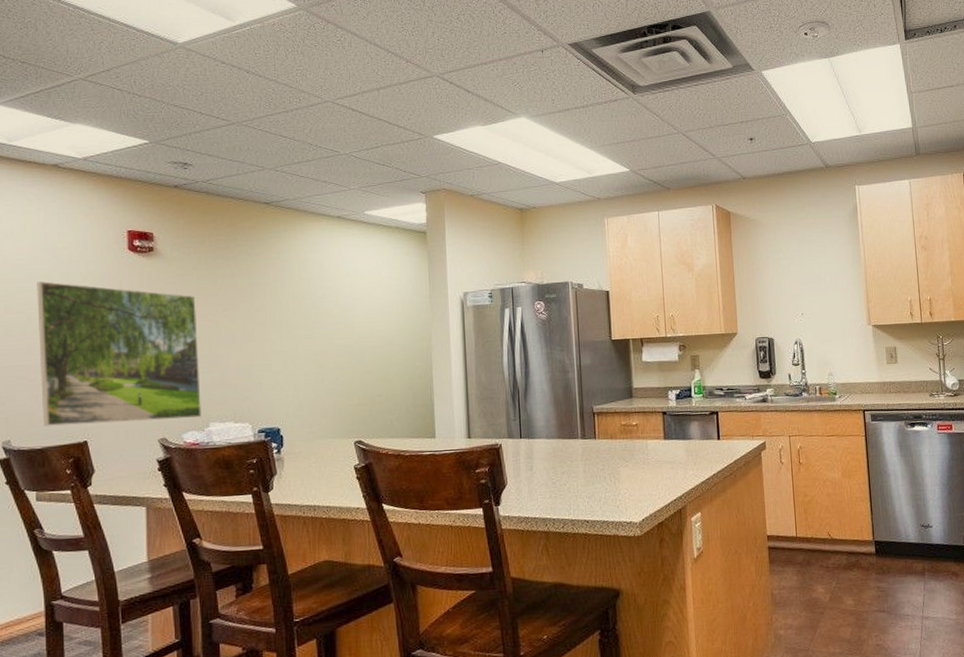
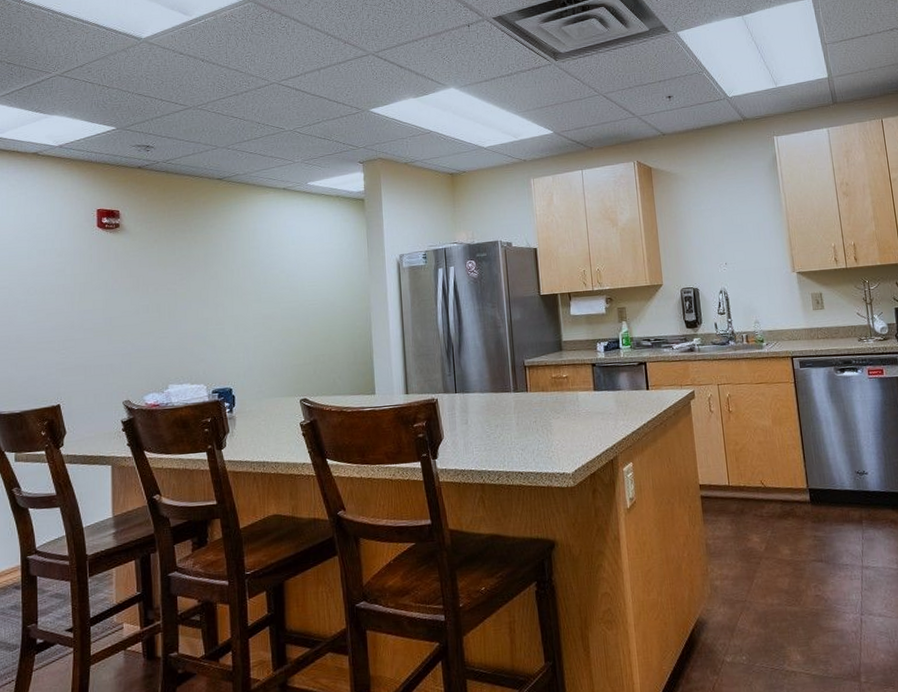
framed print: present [37,281,201,426] -> none [18,258,161,392]

